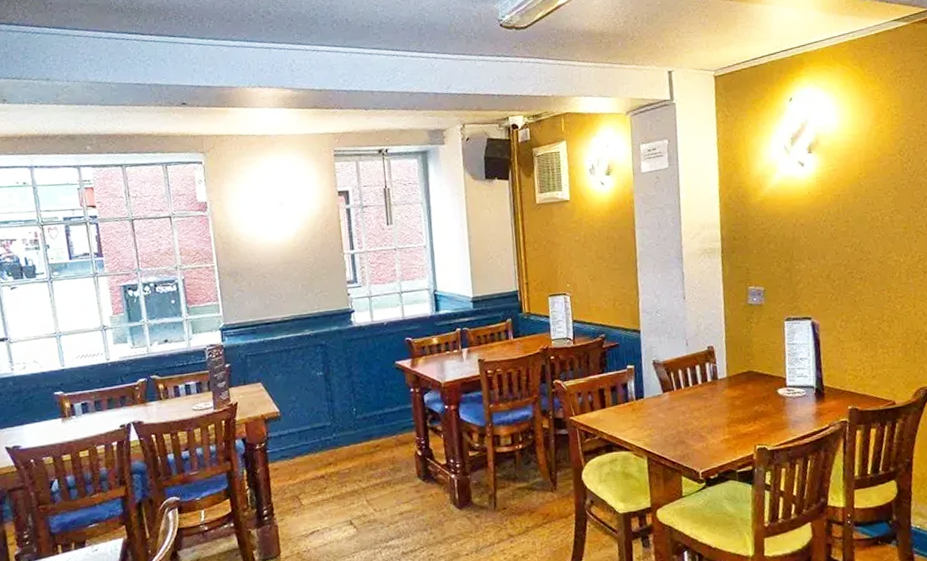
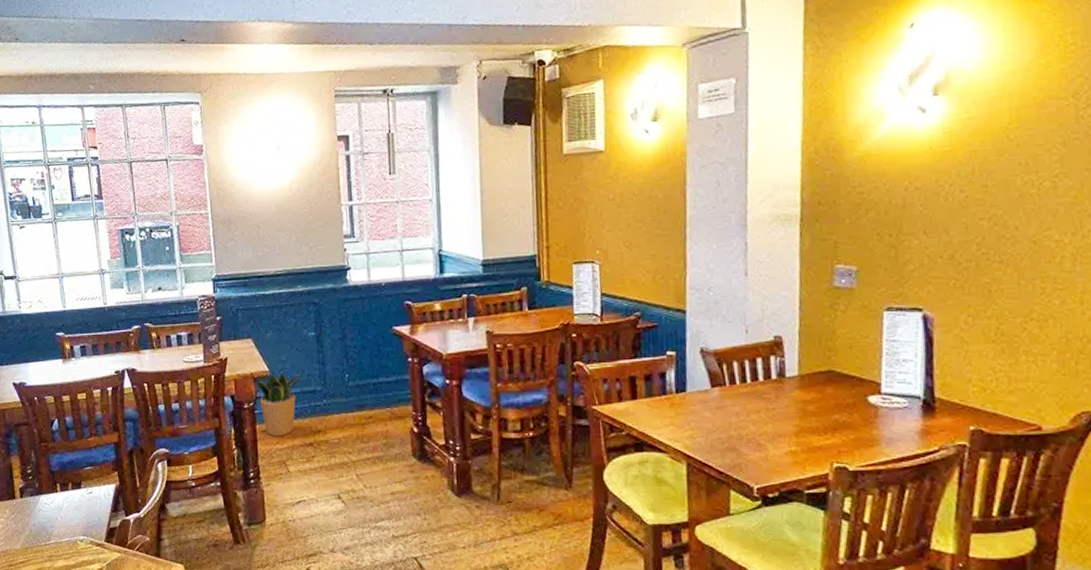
potted plant: none [267,410,316,474] -> present [256,371,307,437]

